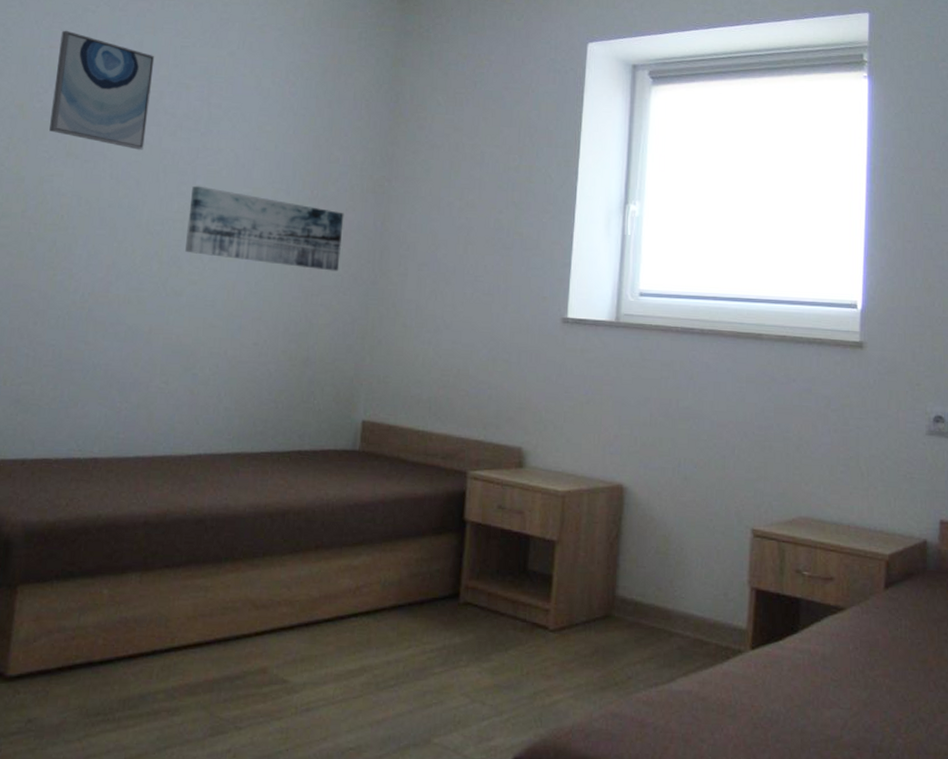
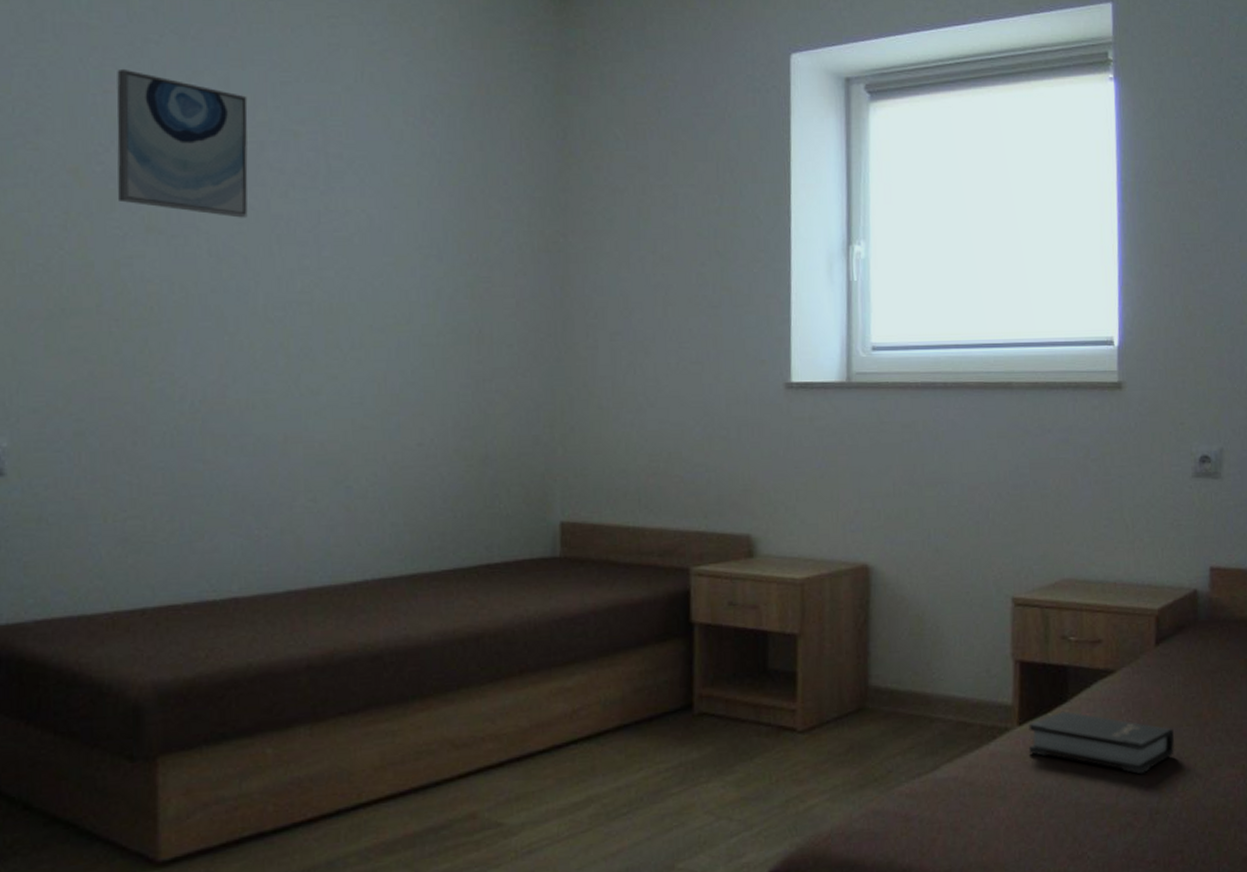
wall art: present [185,185,344,272] -> none [316,258,515,350]
hardback book: none [759,641,900,712] -> present [1028,711,1175,775]

